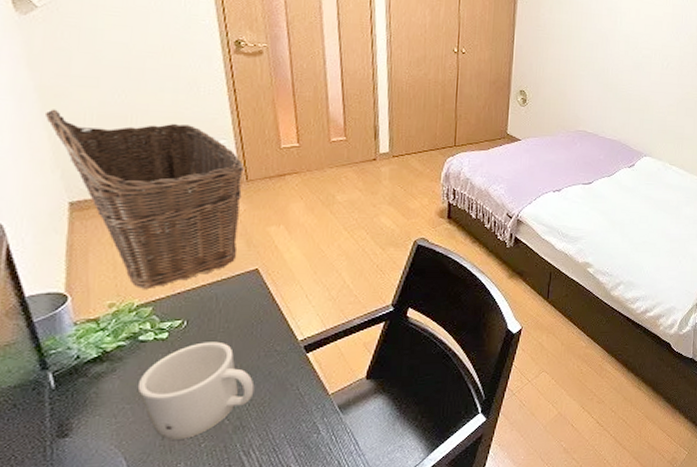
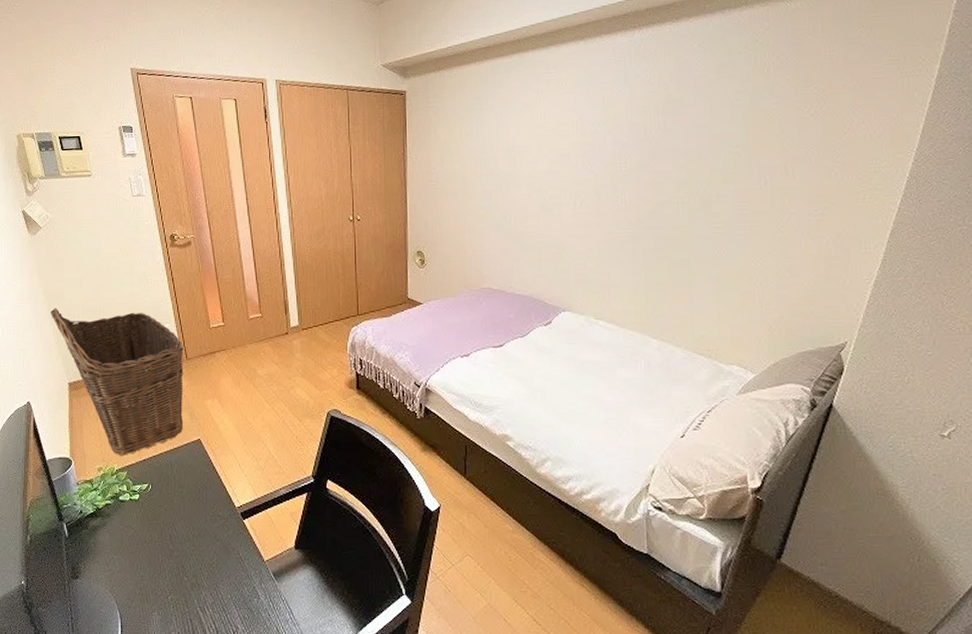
mug: present [137,341,255,440] -> none [121,504,205,590]

